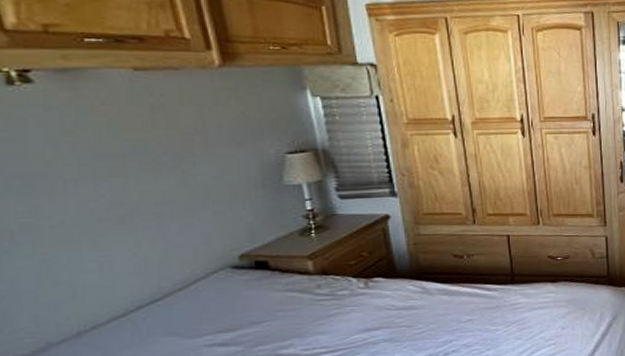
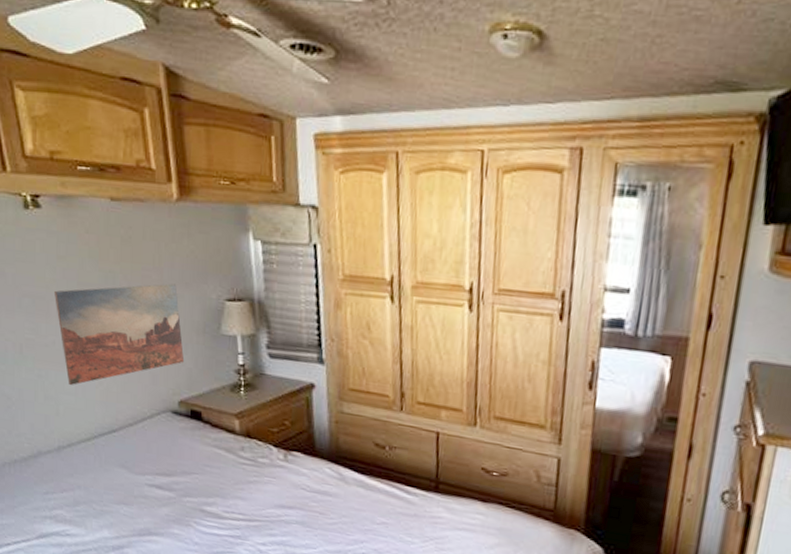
wall art: none [60,144,243,264] -> present [55,283,185,386]

